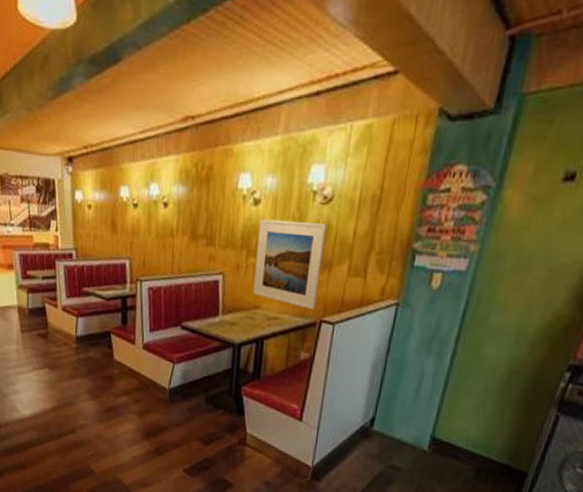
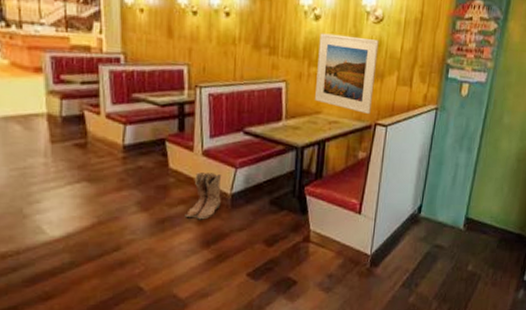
boots: none [128,365,161,412] -> present [185,172,222,220]

